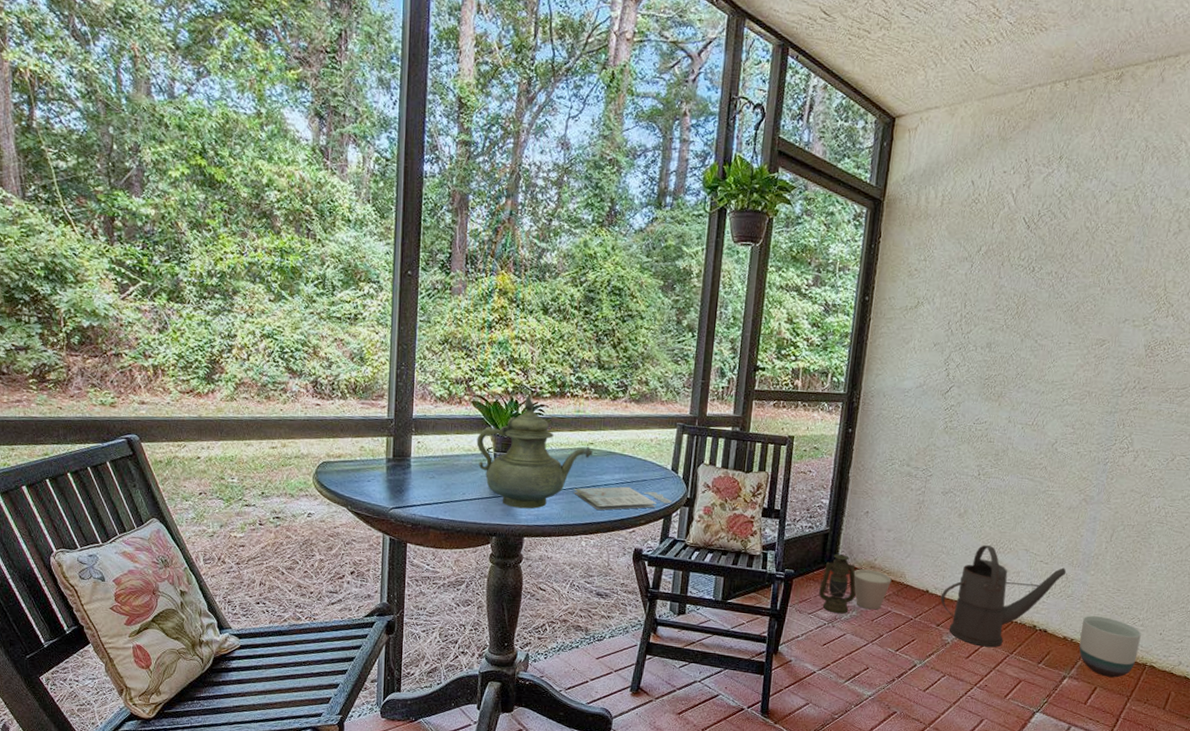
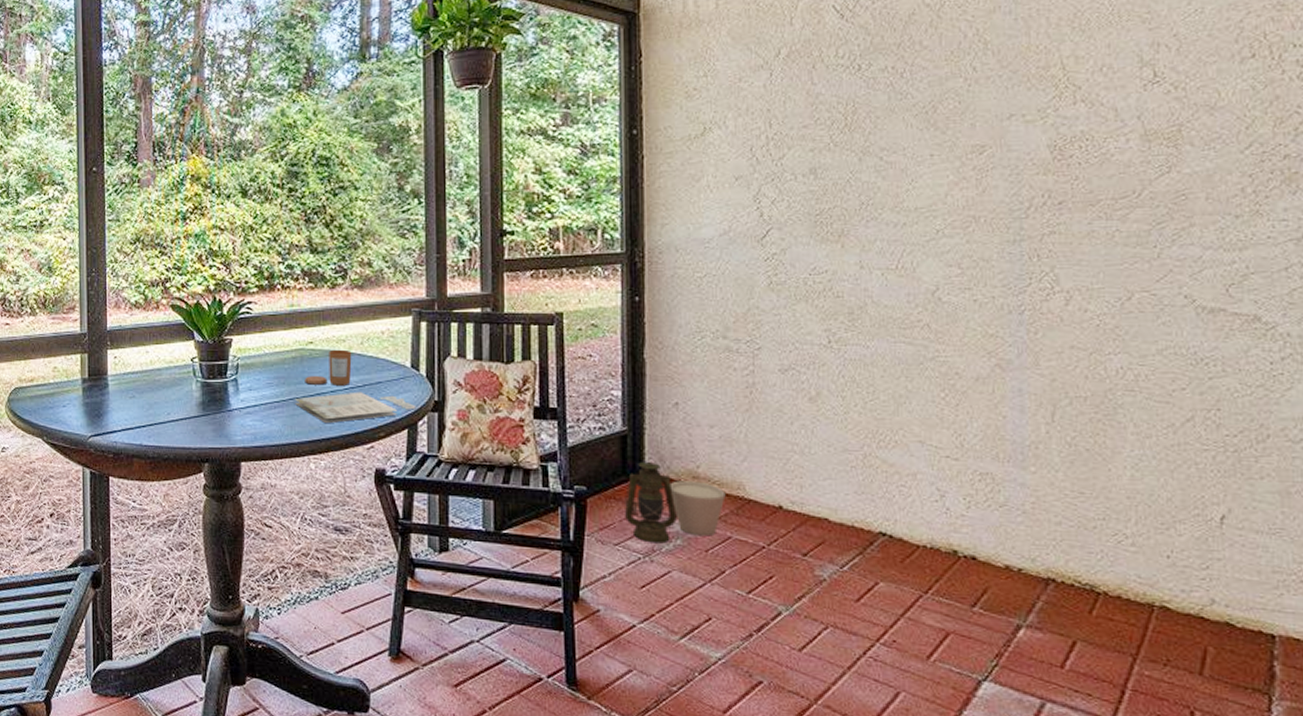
teapot: present [476,395,594,509] -> none [179,292,314,427]
candle: none [583,450,625,481] -> present [305,349,352,385]
watering can: present [940,545,1067,648] -> none [801,439,991,585]
planter: present [1079,615,1141,678] -> none [1031,533,1135,626]

